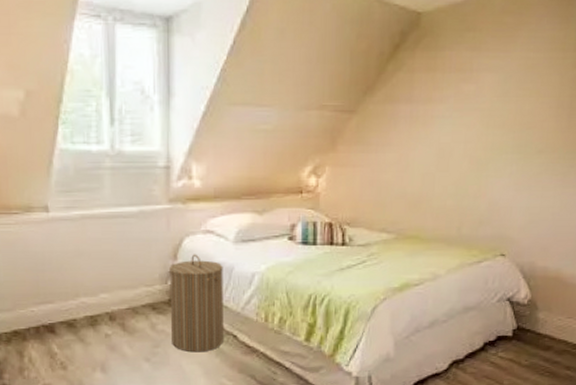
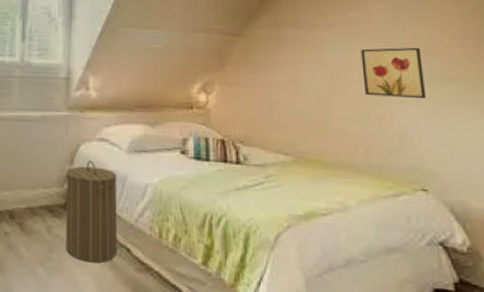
wall art: none [466,120,521,172] -> present [361,47,427,99]

